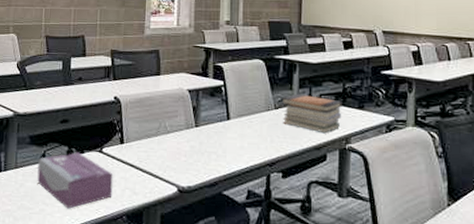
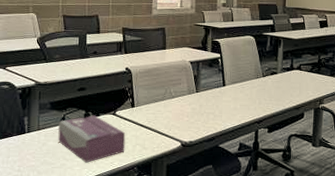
book stack: present [281,93,342,134] -> none [268,64,318,96]

